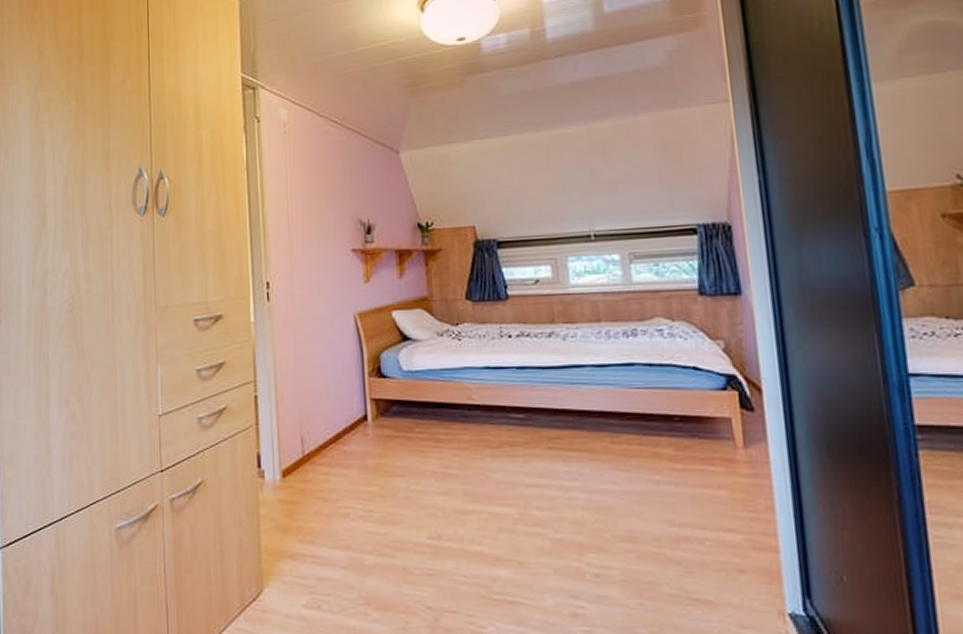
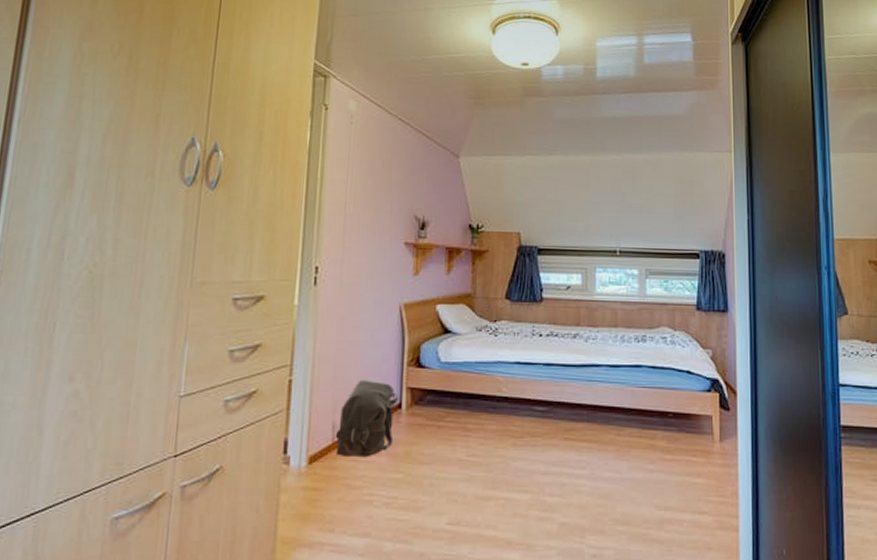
duffel bag: none [304,392,364,471] -> present [335,379,399,458]

